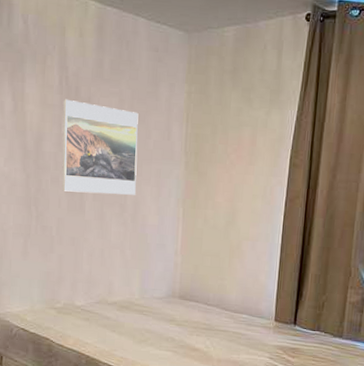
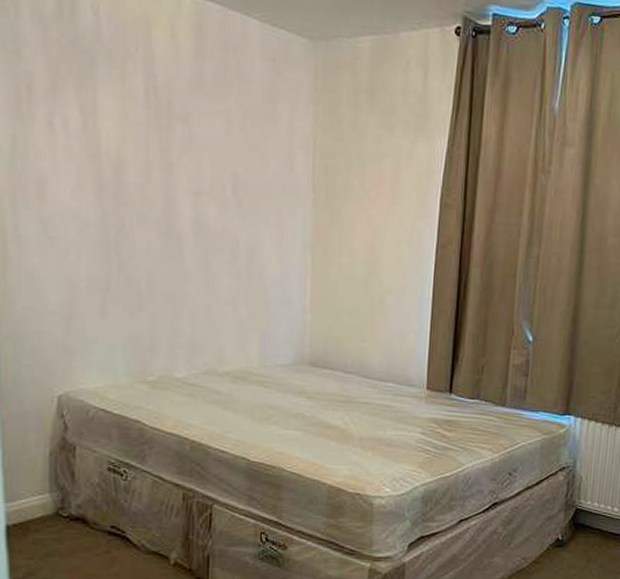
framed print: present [61,99,139,195] -> none [150,115,252,239]

